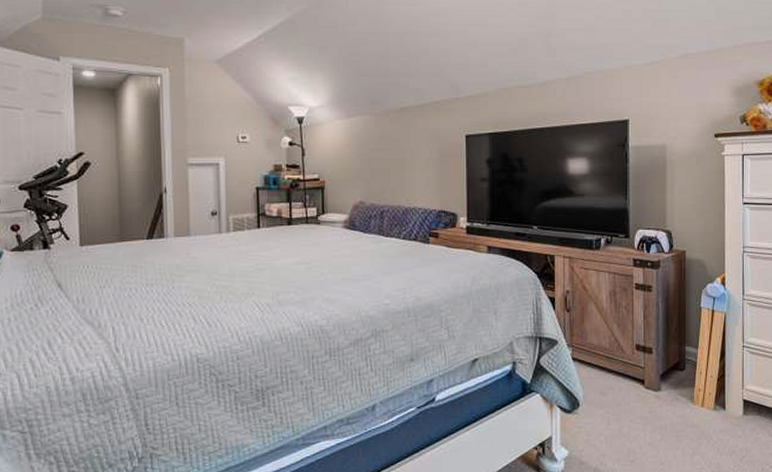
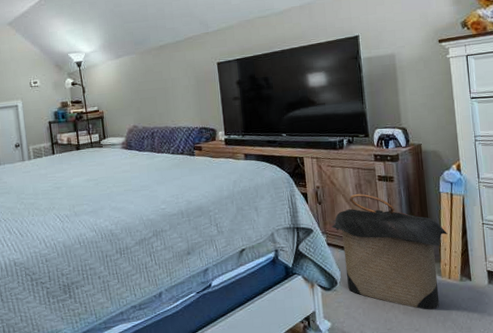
laundry hamper: none [578,303,705,441] -> present [331,194,448,310]

